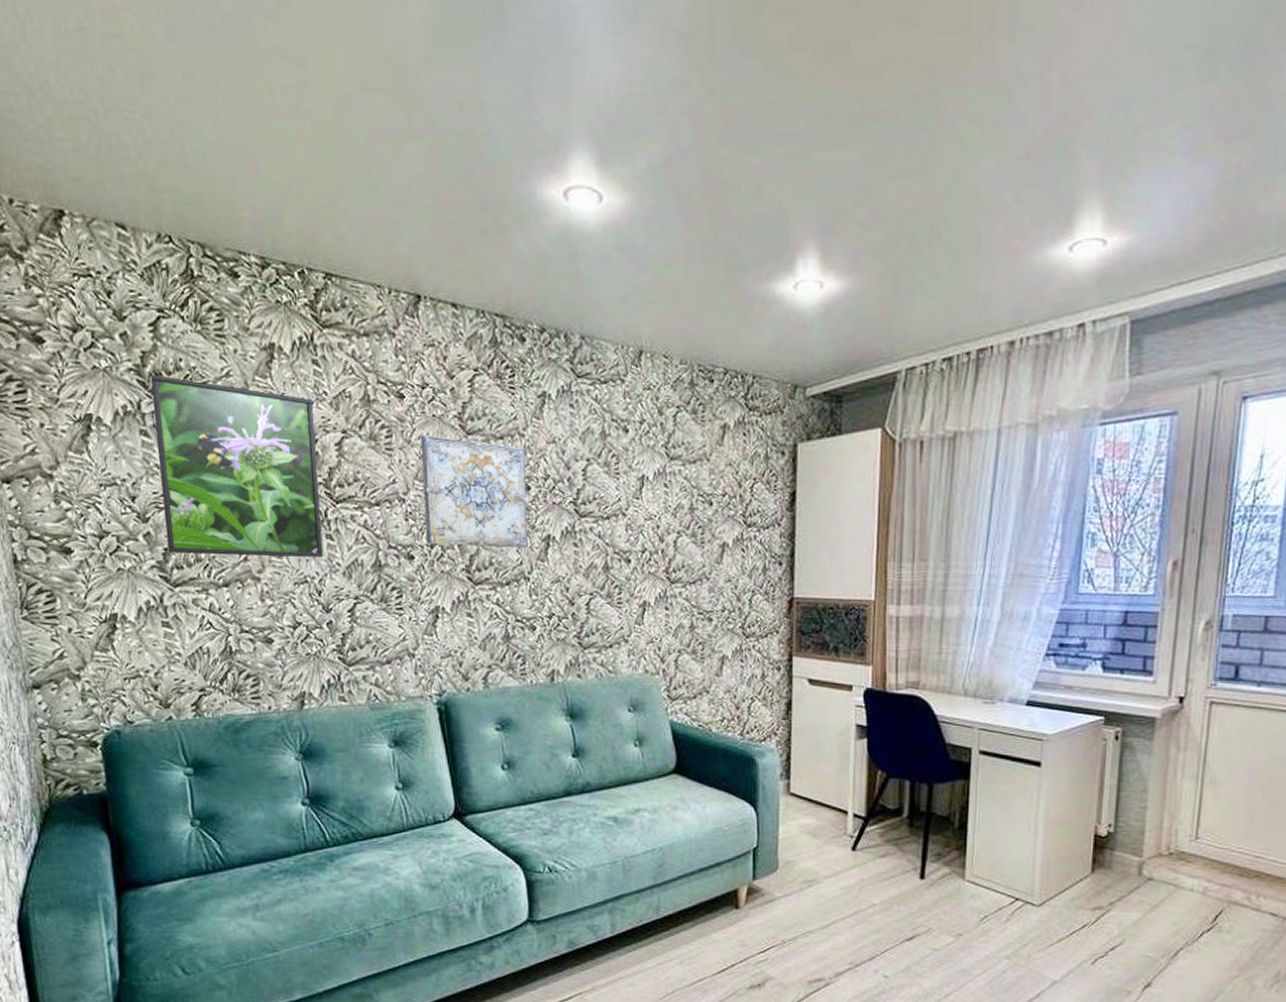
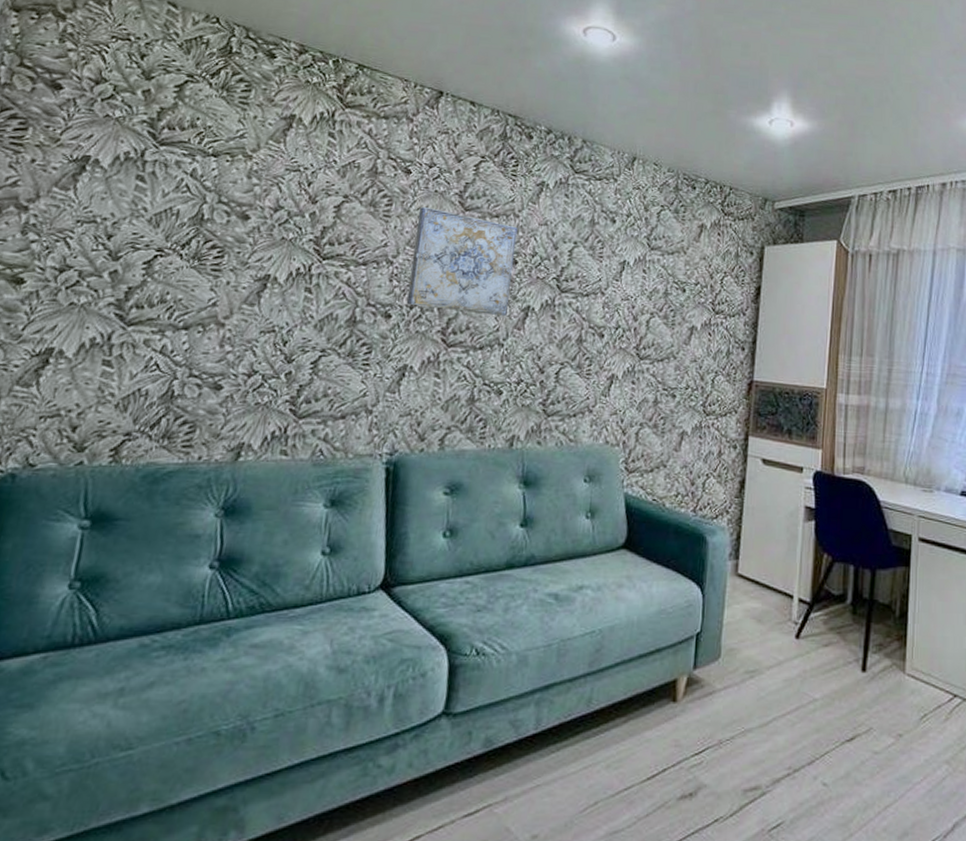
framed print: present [150,374,323,558] -> none [131,127,321,309]

